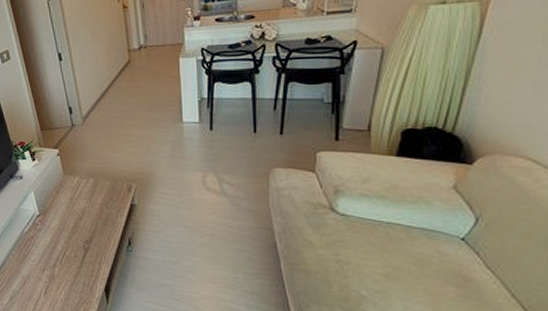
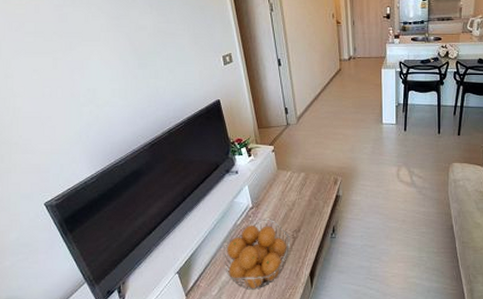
fruit basket: none [11,227,82,302] -> present [222,219,291,290]

